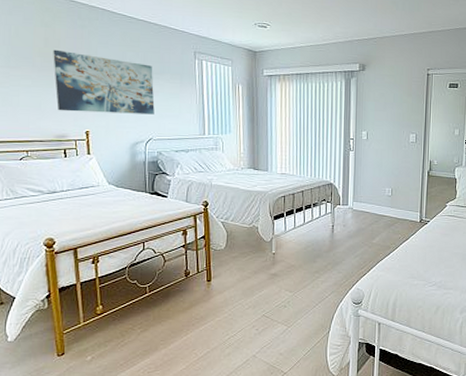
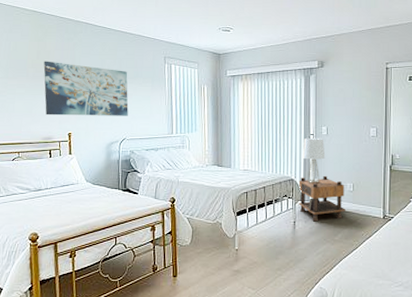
nightstand: none [338,180,384,226] -> present [299,175,345,222]
lamp: none [341,142,365,189] -> present [302,137,326,185]

